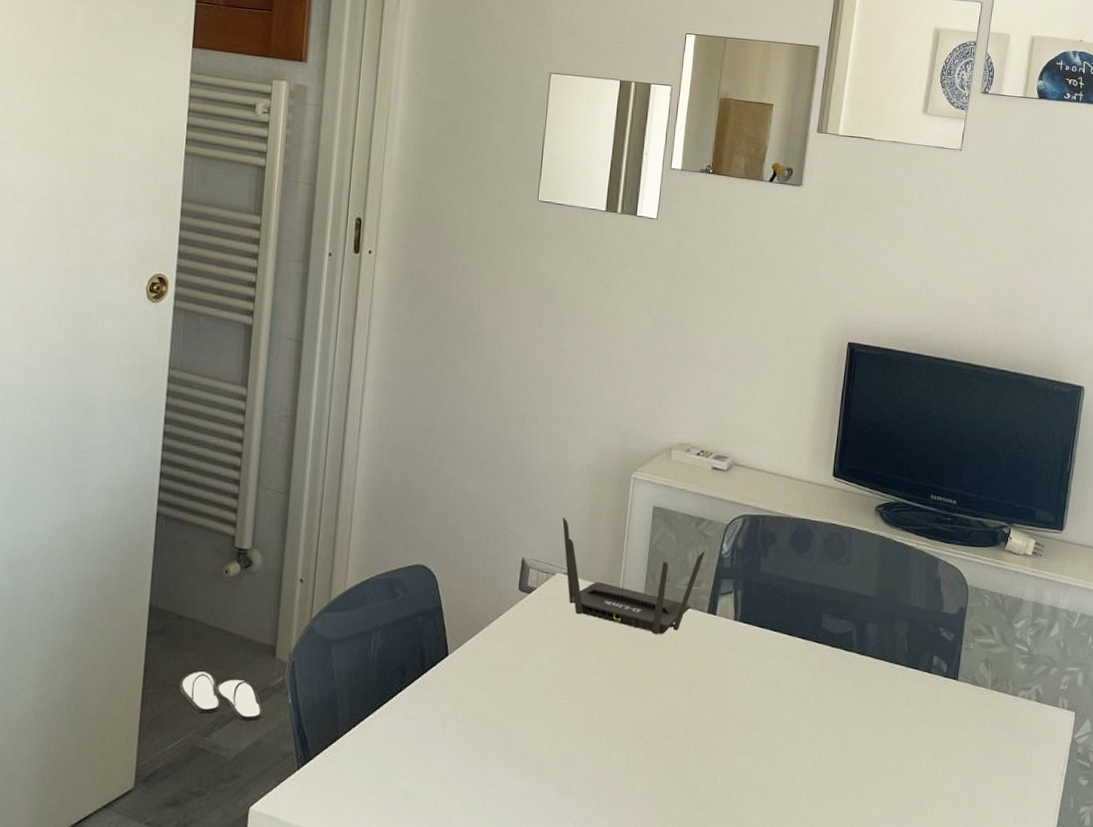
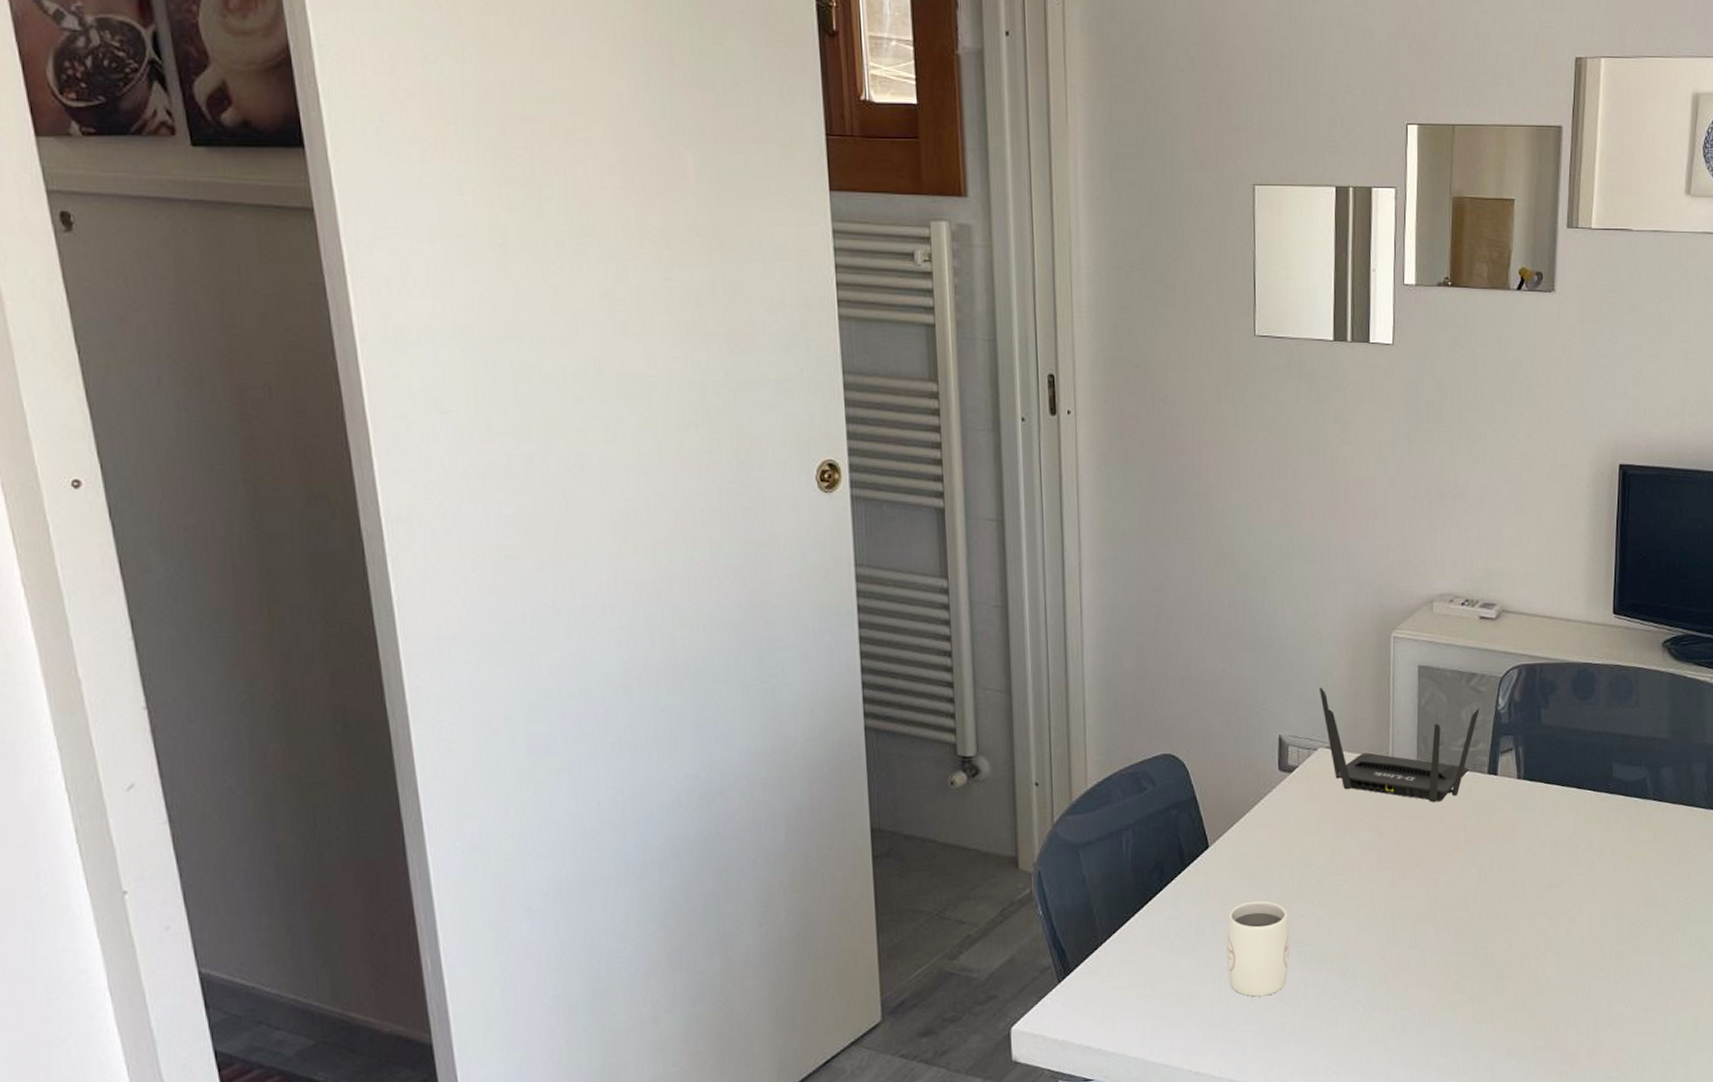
slippers: present [179,672,264,721] -> none [916,892,1013,939]
mug: none [453,710,513,802] -> present [1227,900,1289,997]

